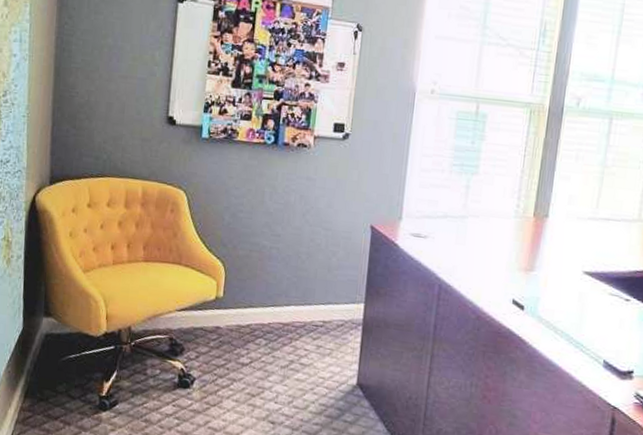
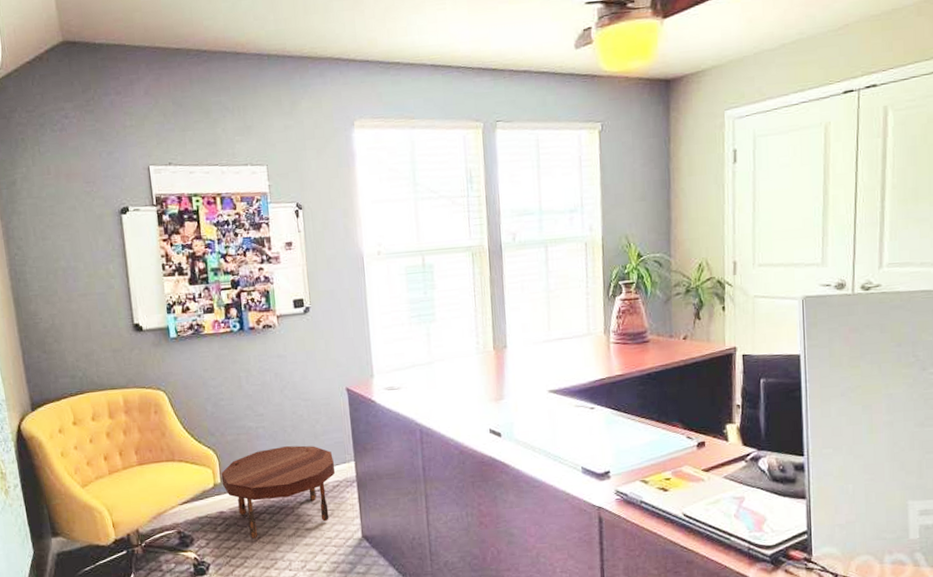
side table: none [224,272,343,363] -> present [221,445,335,540]

